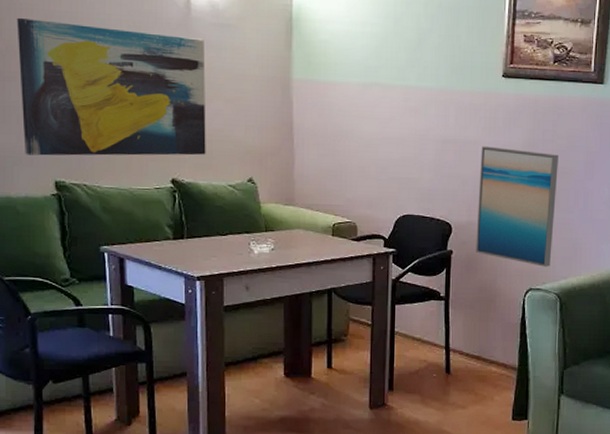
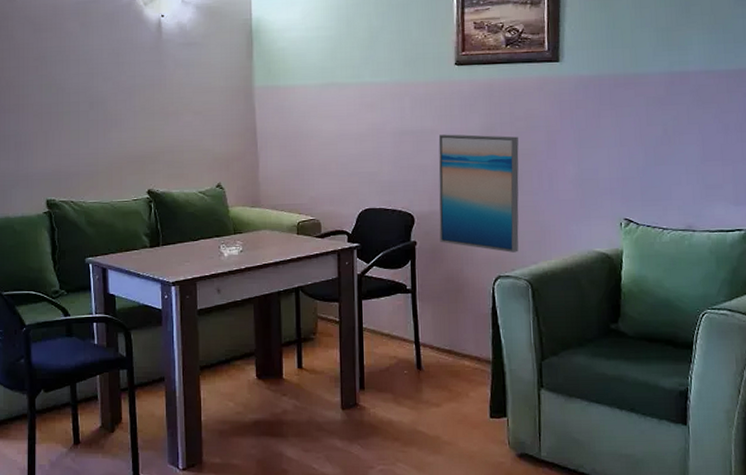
wall art: present [17,17,206,156] -> none [15,56,178,178]

